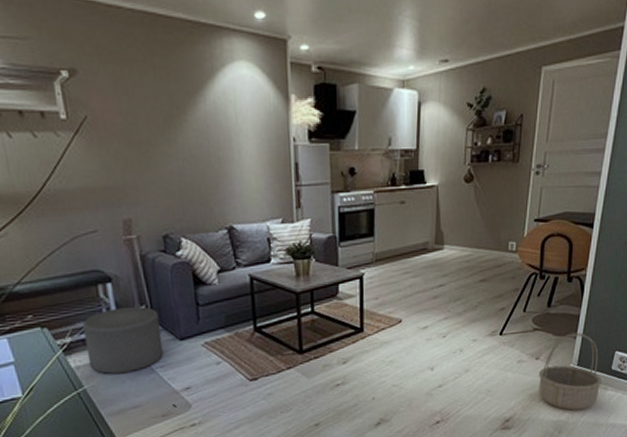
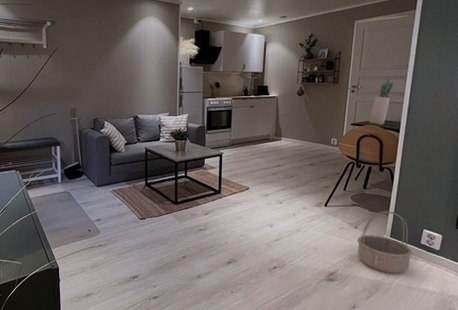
pouf: present [83,306,164,375] -> none [40,163,86,205]
vase: none [556,152,589,220] -> present [369,78,394,125]

